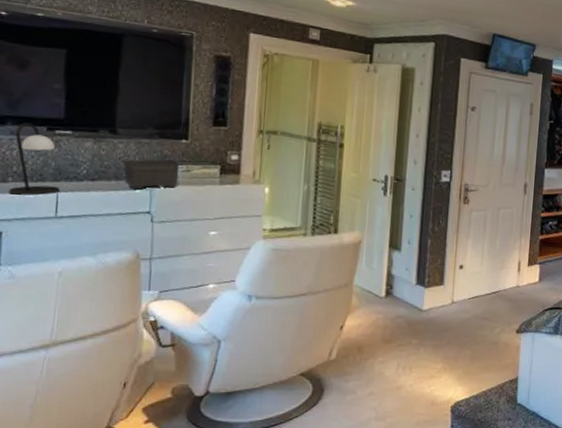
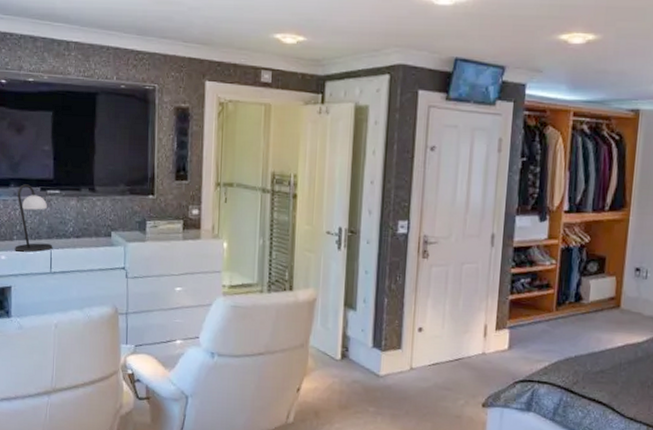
jewelry box: present [123,159,180,190] -> none [101,215,148,246]

